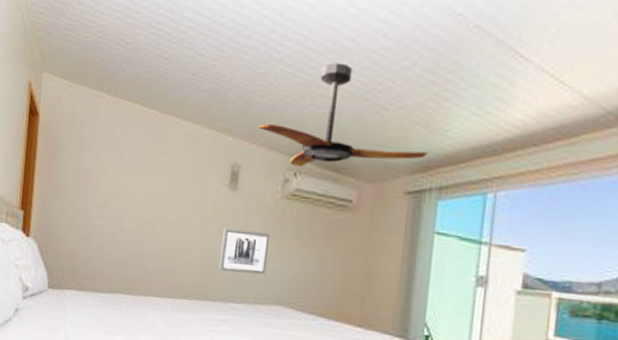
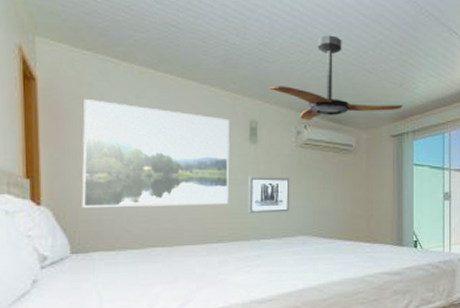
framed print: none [62,135,210,257] -> present [81,99,230,209]

